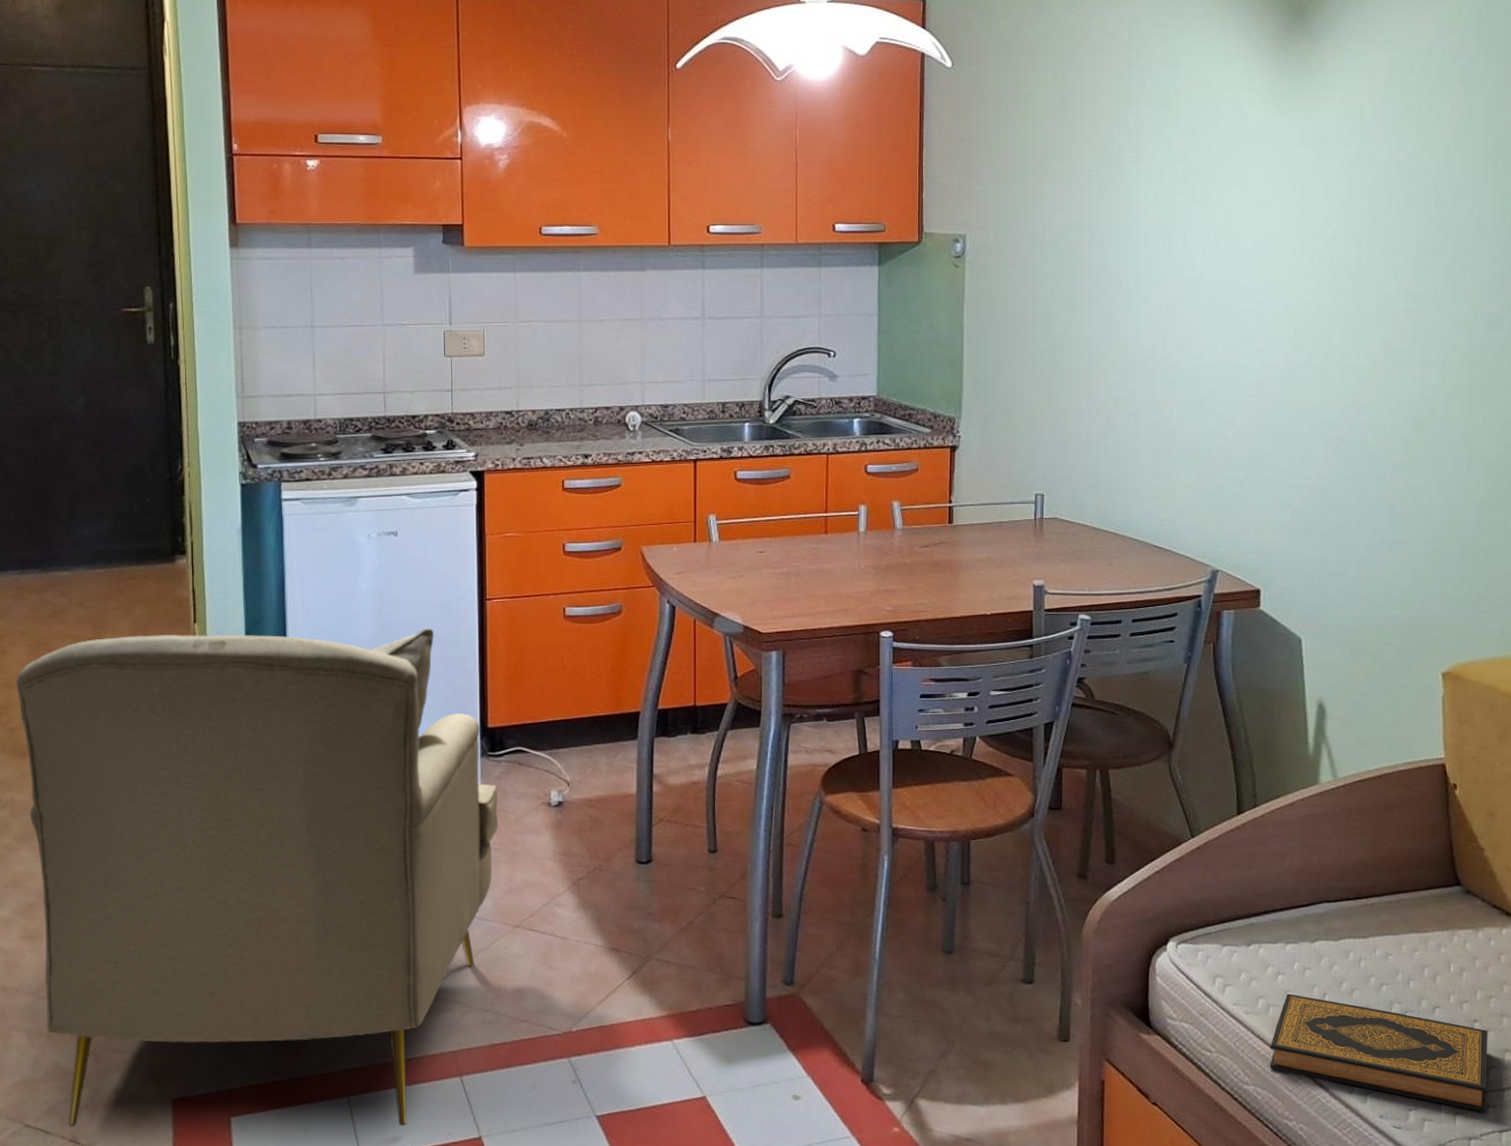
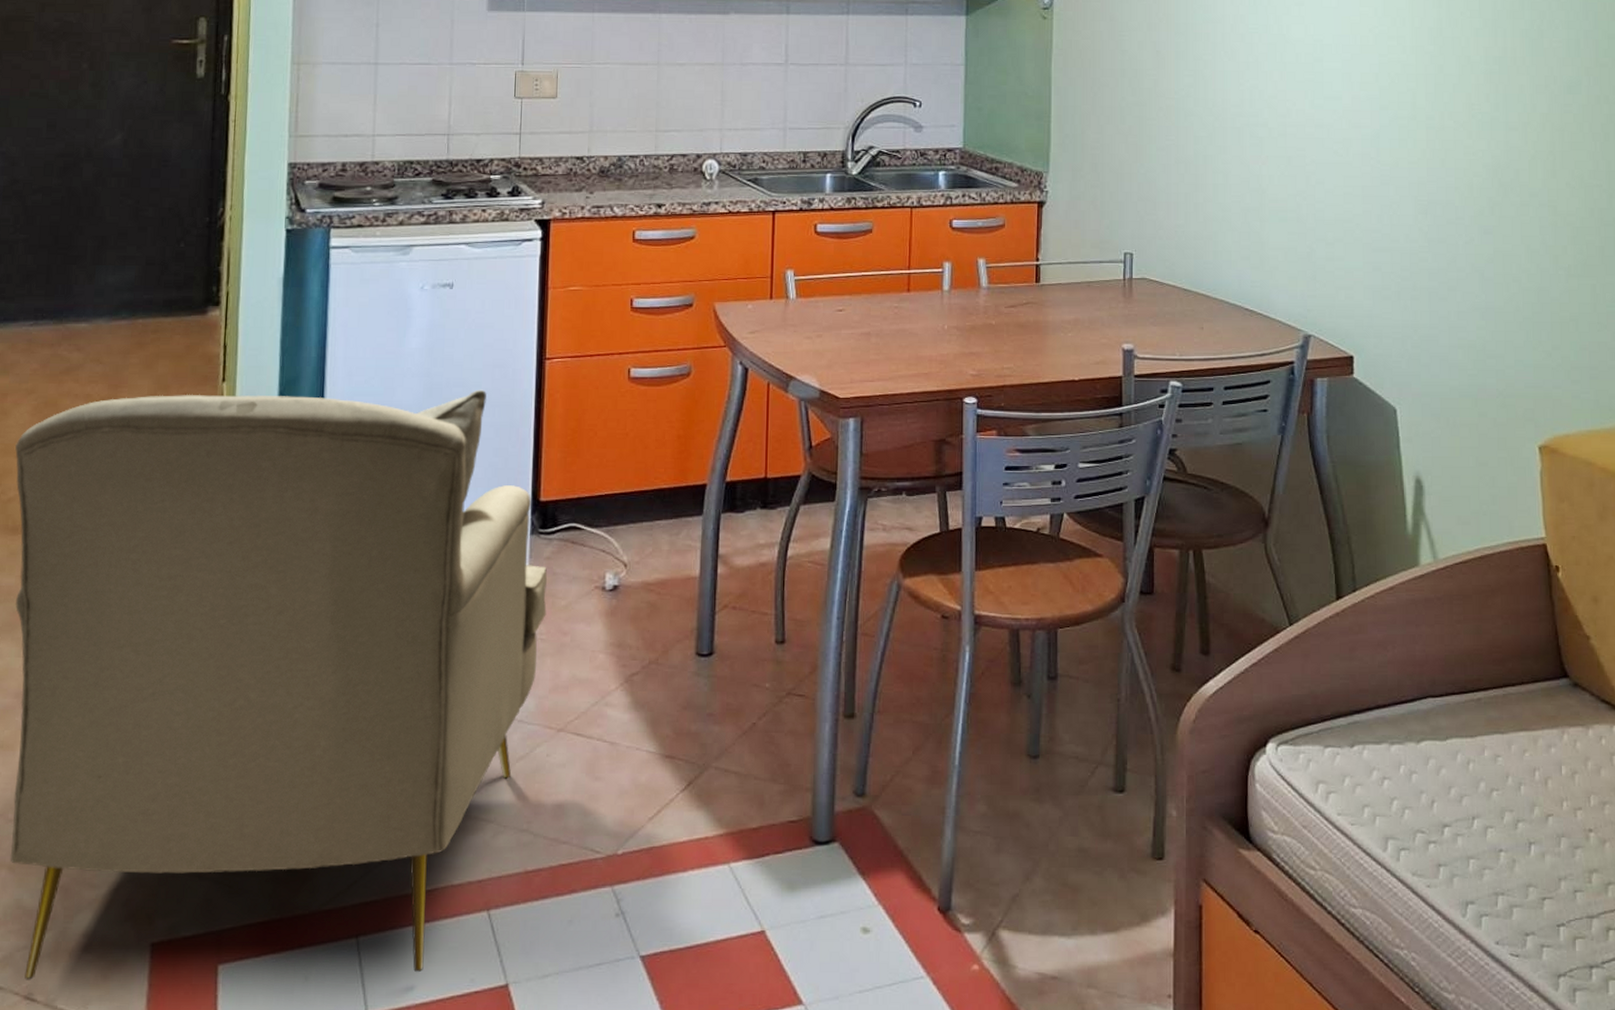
hardback book: present [1269,994,1487,1113] -> none [1377,801,1606,937]

